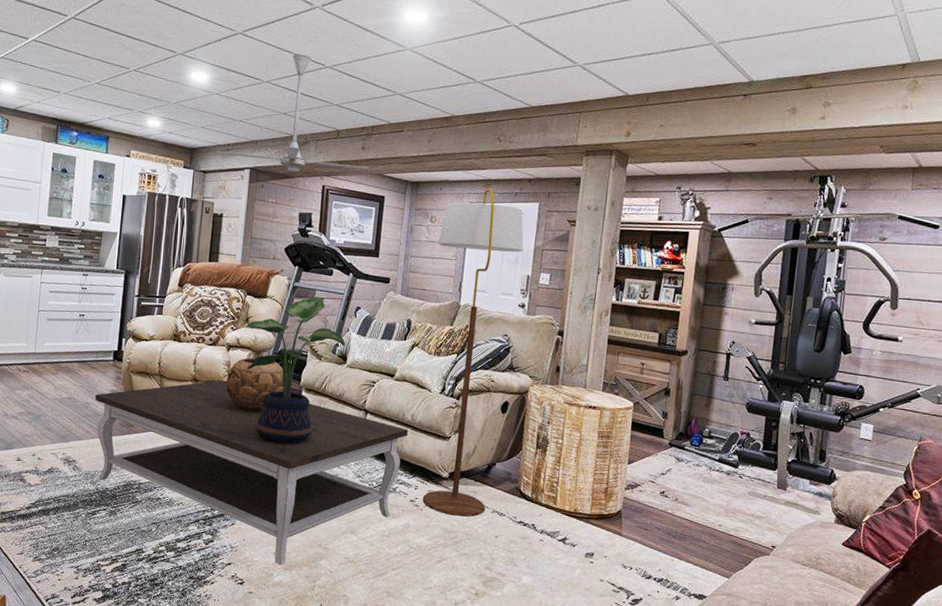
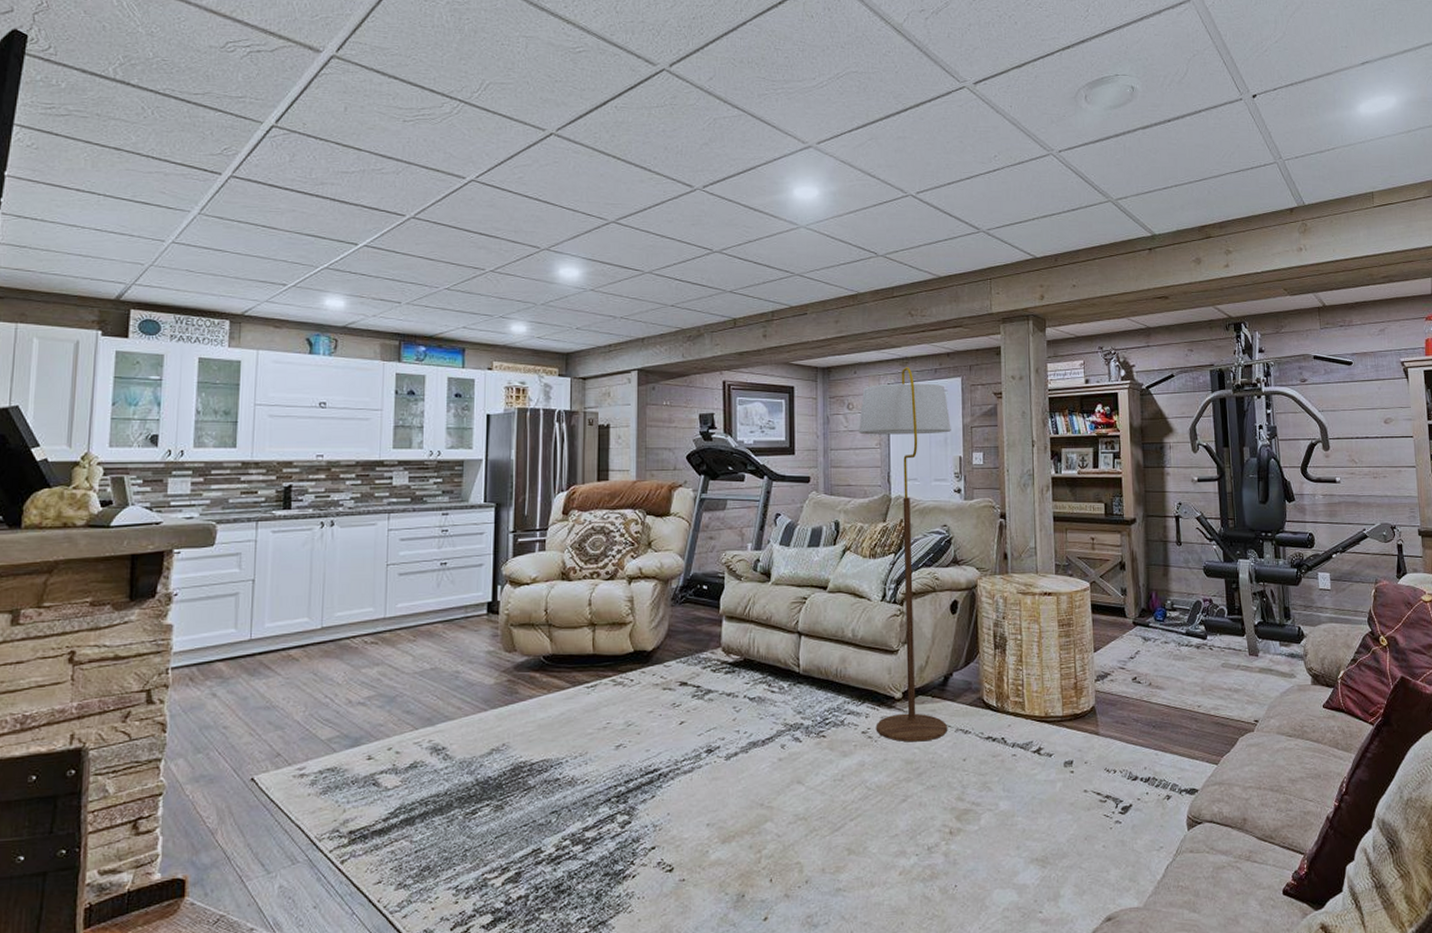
coffee table: present [95,380,408,566] -> none [467,620,850,839]
ceiling fan: present [215,54,369,172] -> none [595,240,773,369]
decorative bowl: present [225,357,285,412] -> none [629,588,701,653]
potted plant: present [245,296,346,445] -> none [647,506,768,688]

